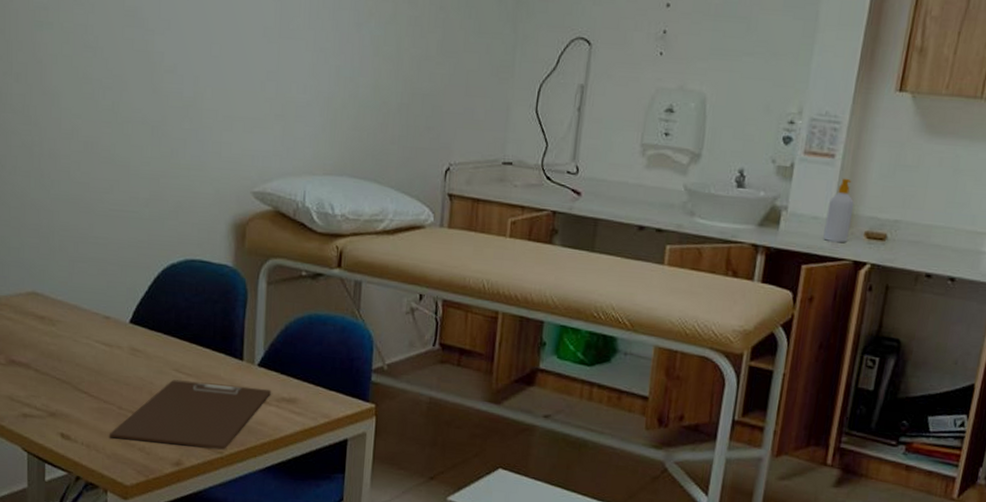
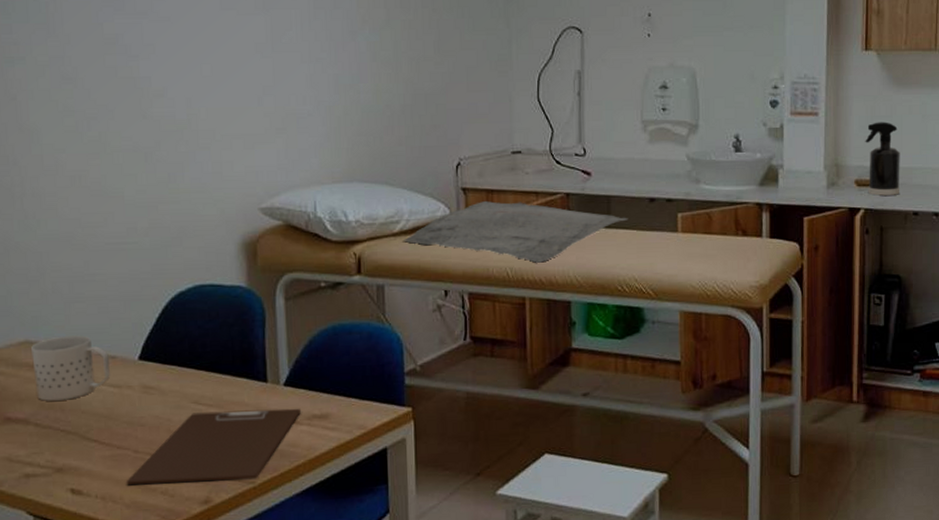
mug: none [37,291,104,352] -> present [31,335,111,401]
towel: none [384,209,614,279] -> present [402,200,628,263]
soap bottle: present [823,178,855,243] -> none [818,133,842,193]
spray bottle: none [877,171,923,253] -> present [865,122,900,196]

